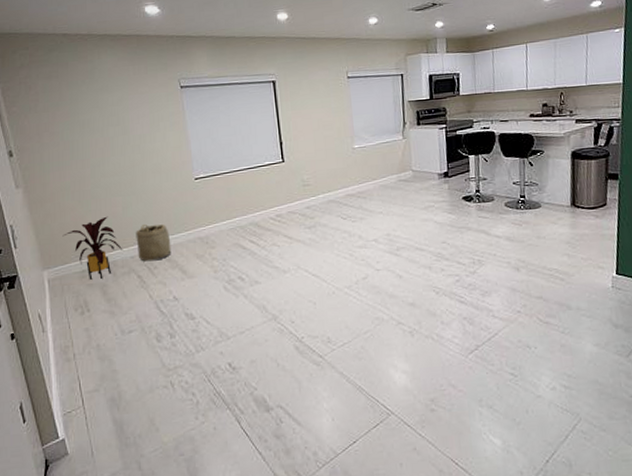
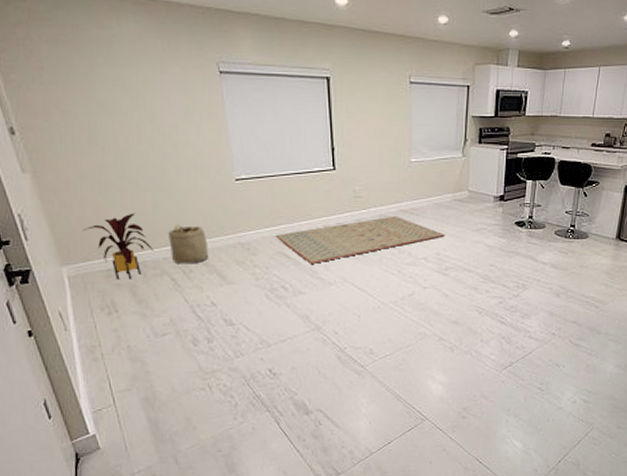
rug: none [232,200,394,253] -> present [275,215,445,264]

